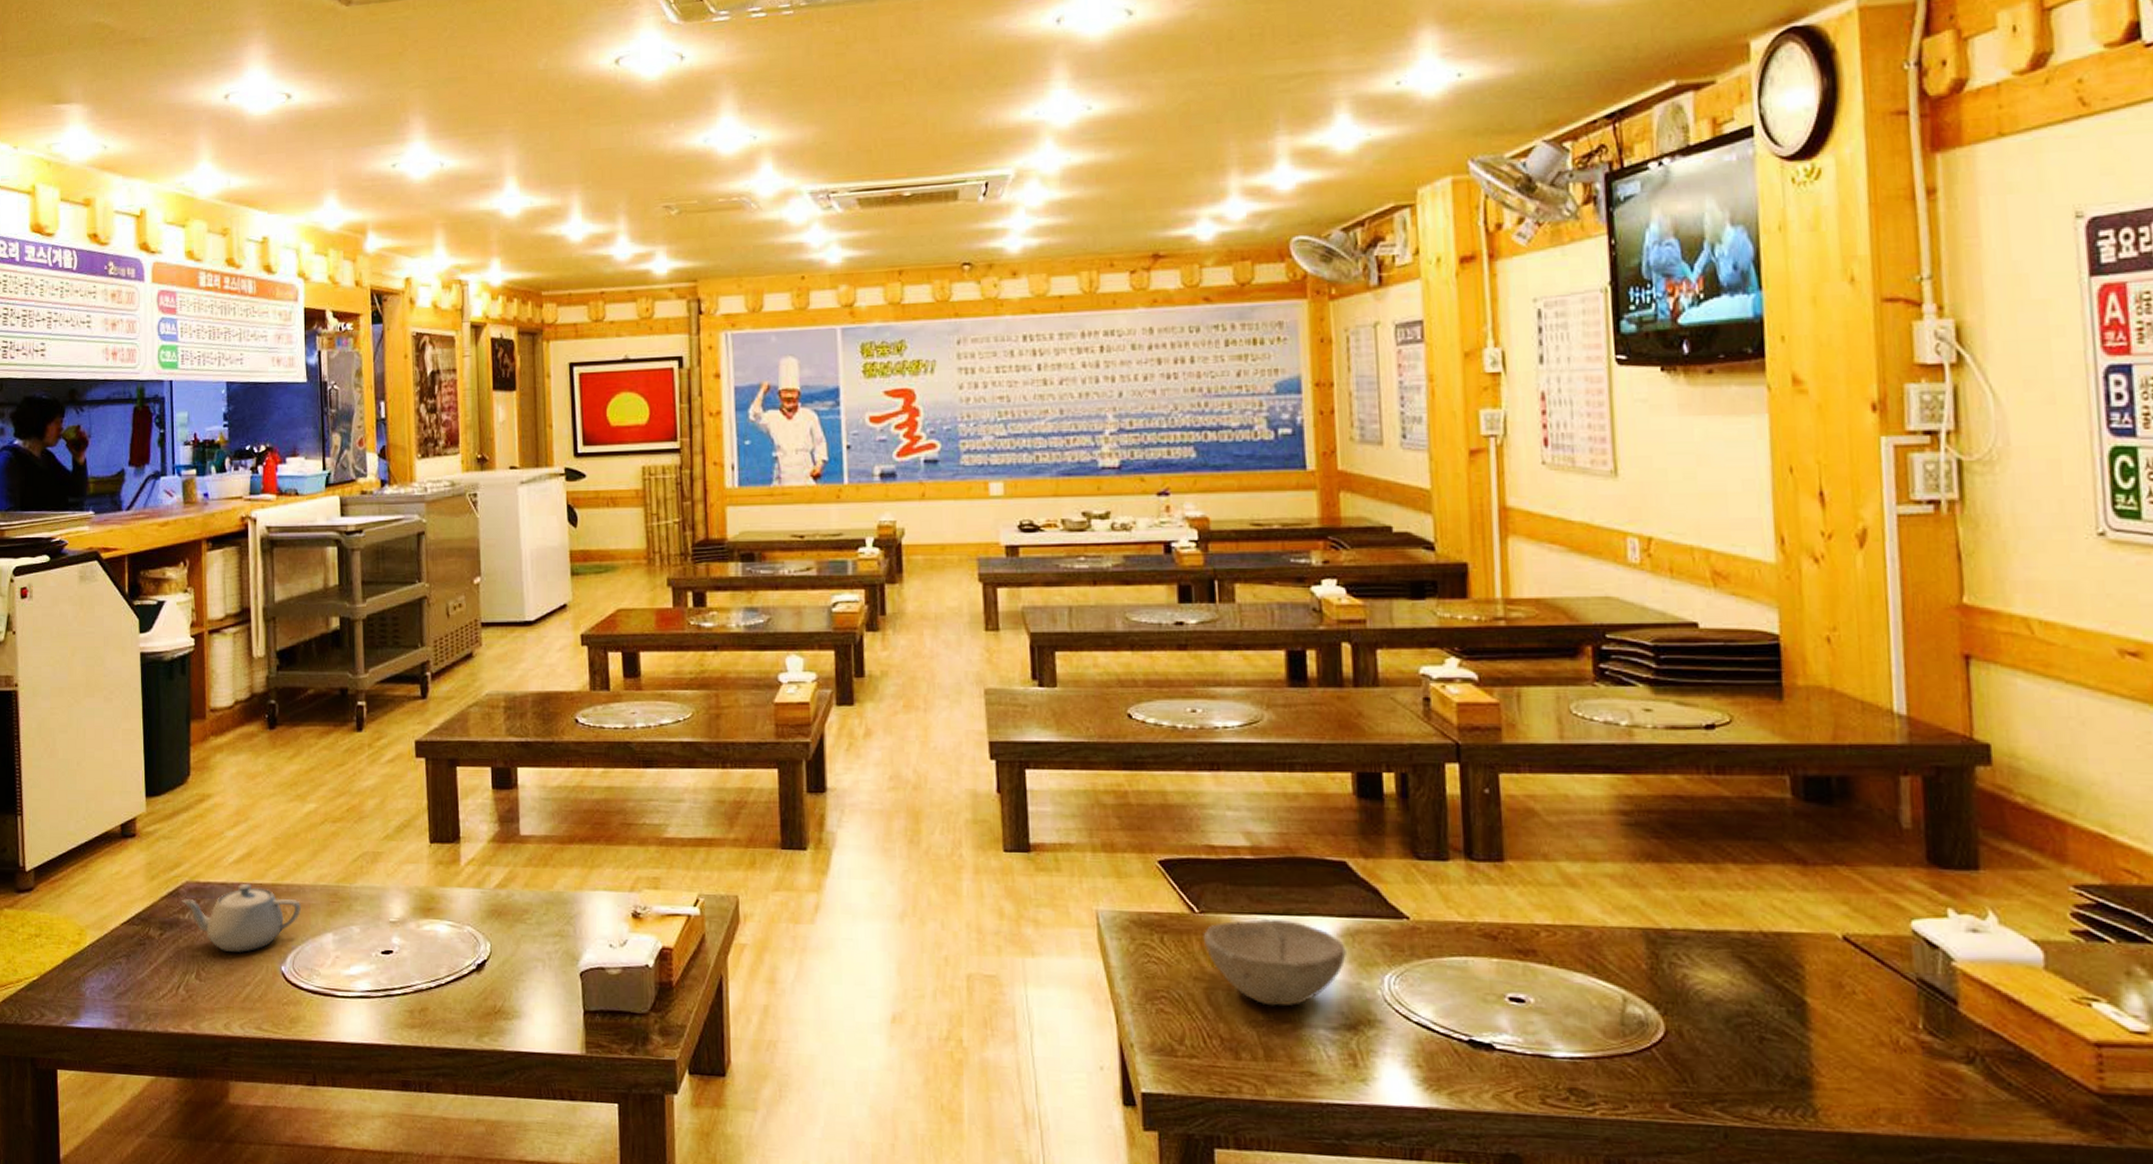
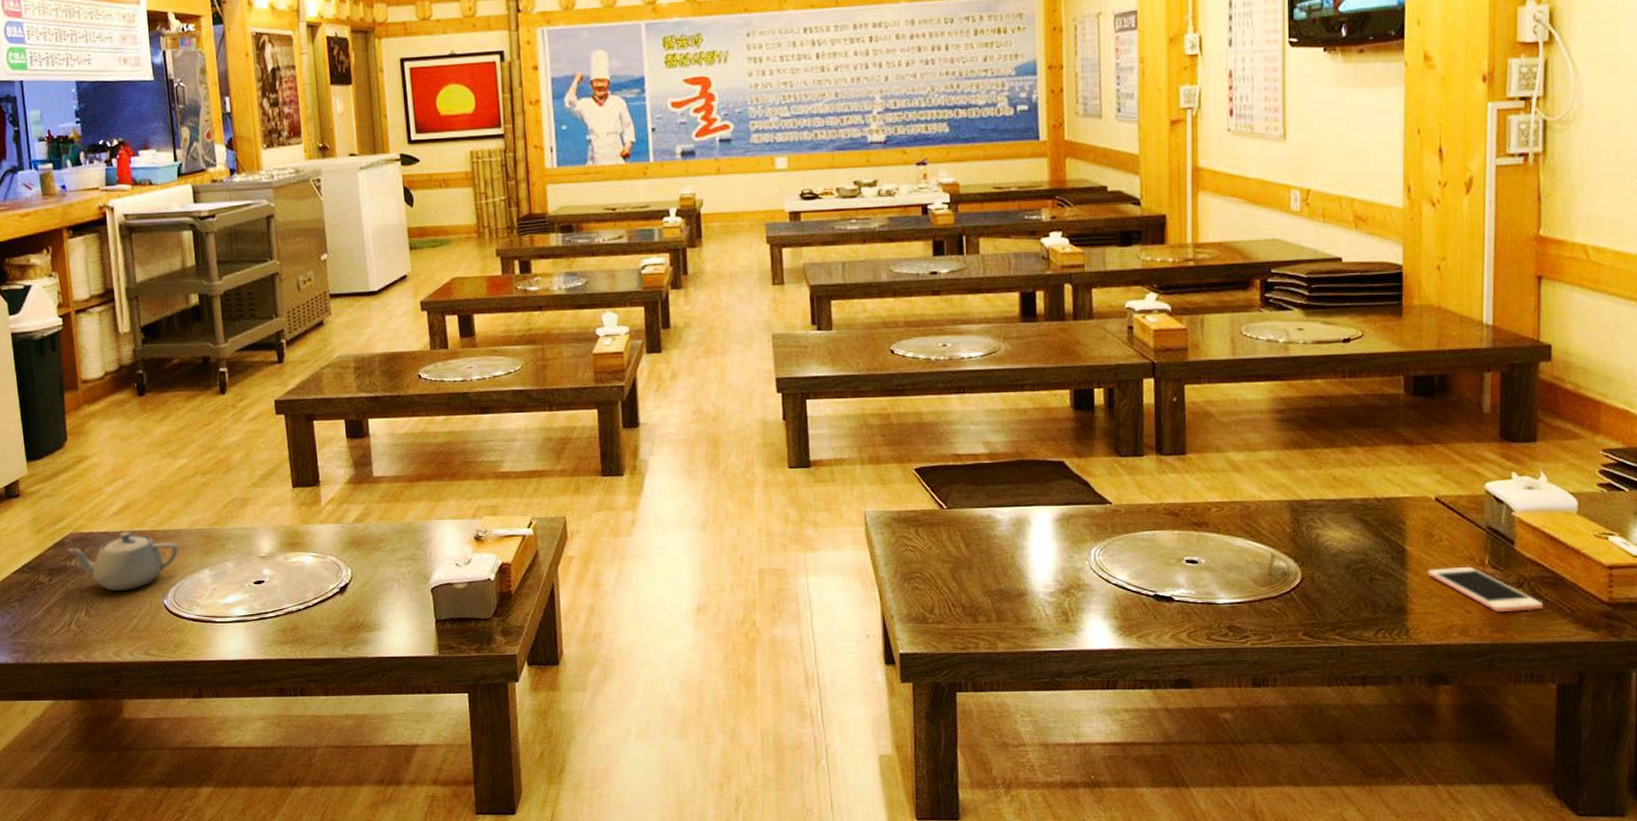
bowl: present [1203,918,1346,1007] -> none [949,510,1062,579]
cell phone: none [1837,1029,2007,1097] -> present [1427,567,1544,613]

